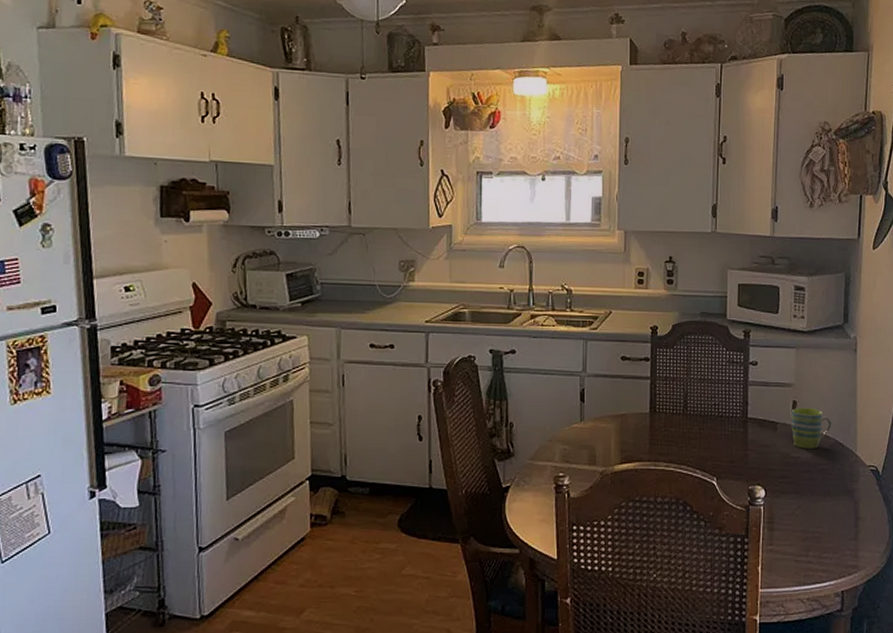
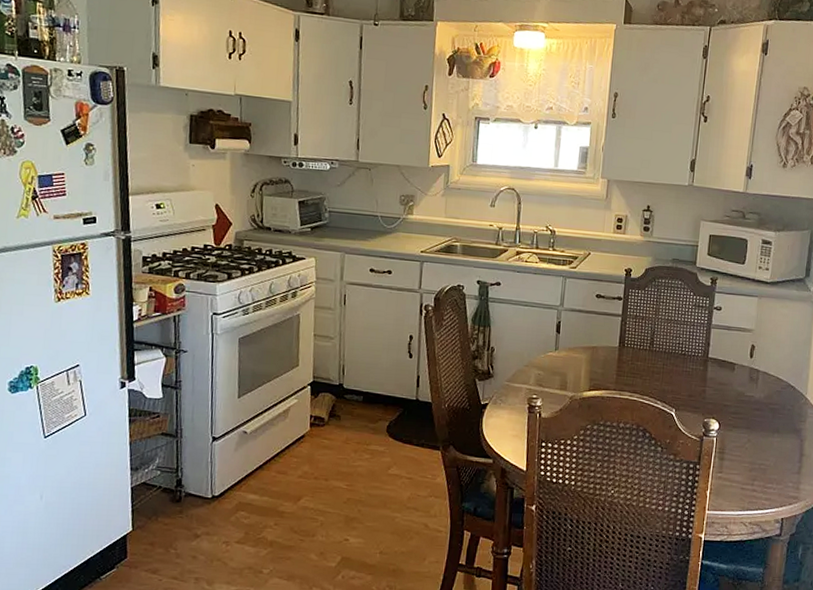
mug: present [791,407,832,449] -> none [748,351,786,390]

